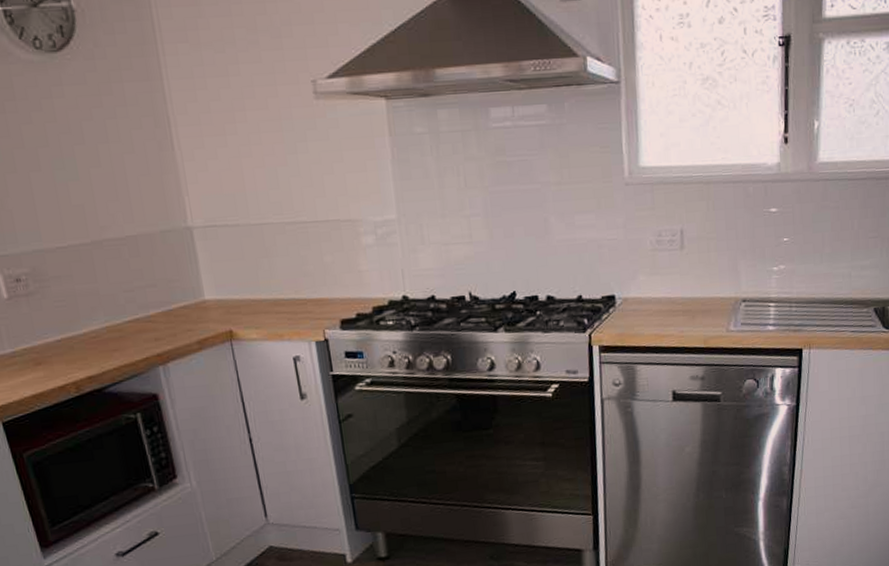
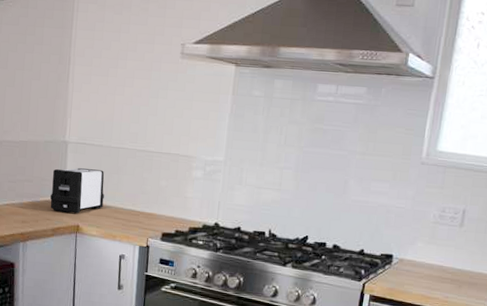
toaster: none [181,256,258,318] -> present [50,168,104,214]

